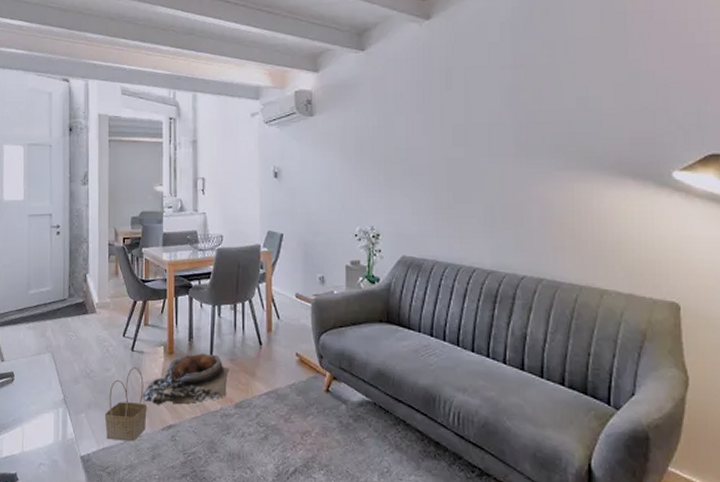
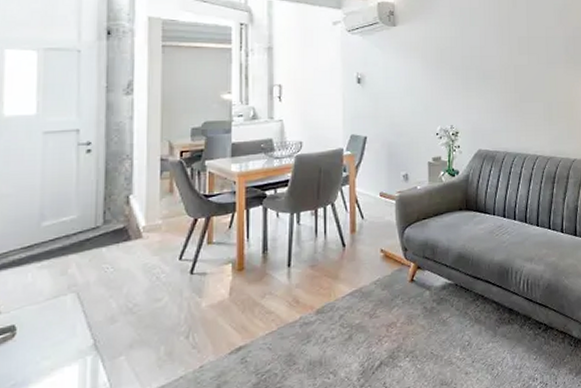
basket: present [104,367,147,442] -> none [152,291,210,379]
dog bed: present [144,353,230,405] -> none [206,263,310,328]

